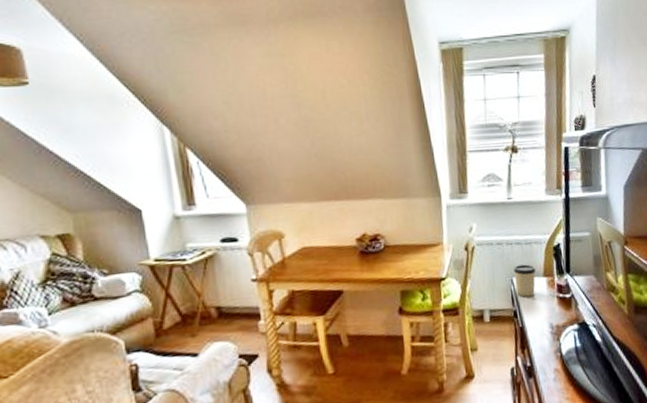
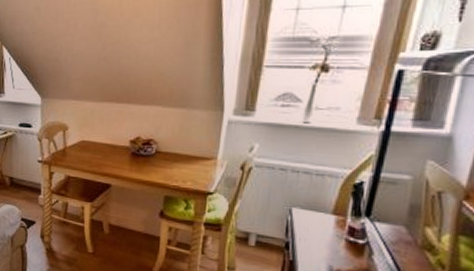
cup: present [514,264,536,298] -> none [293,196,323,232]

